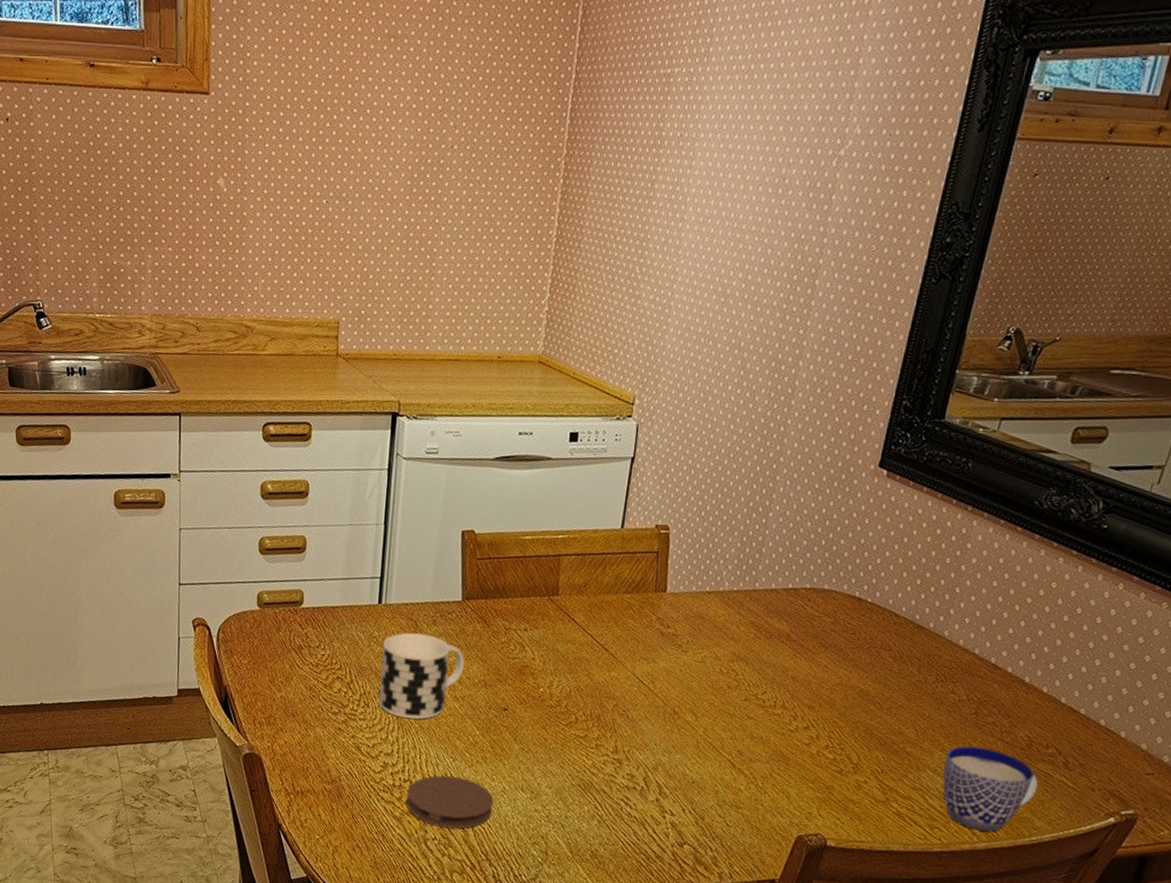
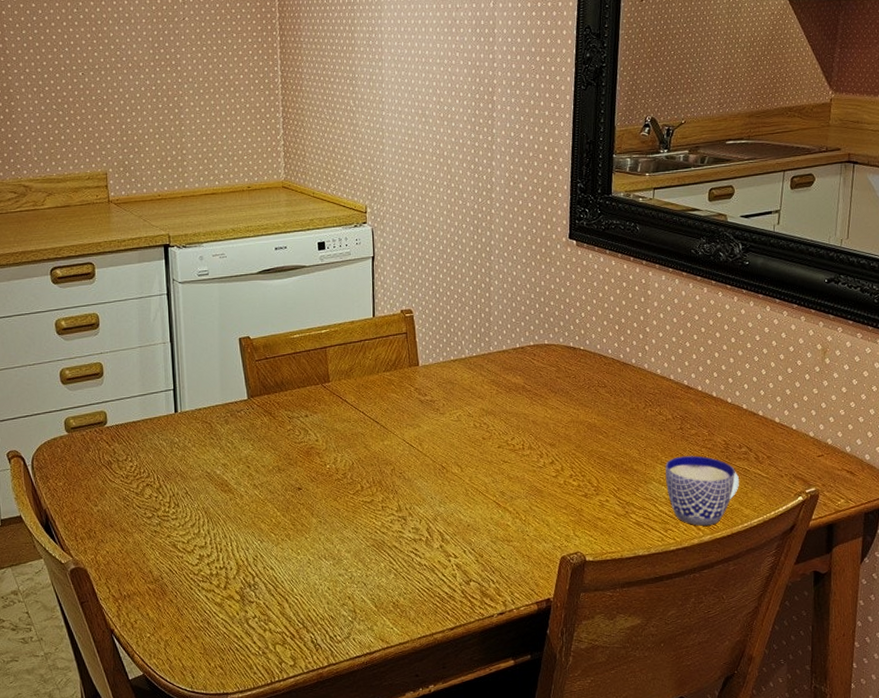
cup: present [379,632,464,720] -> none [183,433,258,512]
coaster: present [406,775,494,829] -> none [224,557,303,605]

